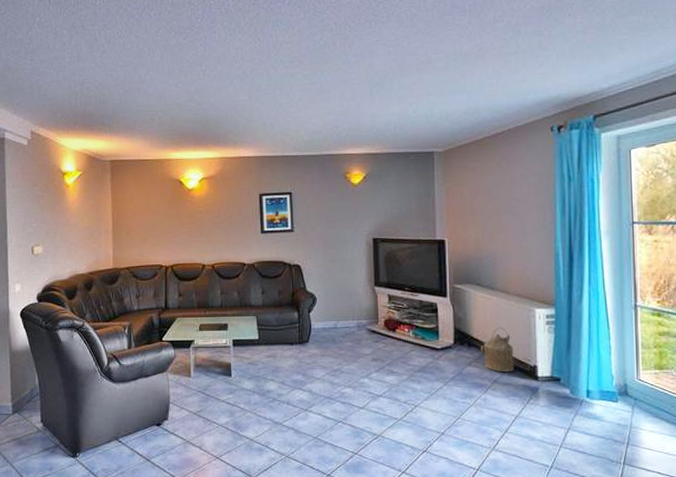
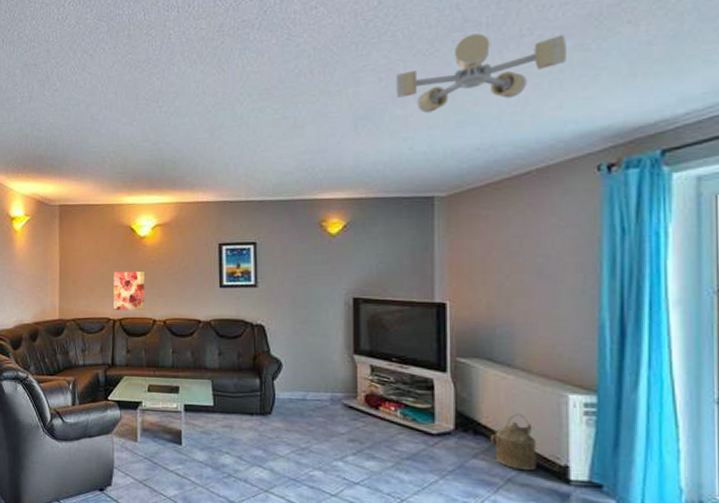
wall art: none [164,221,195,257] -> present [113,272,145,310]
ceiling light: none [402,18,527,83] -> present [396,33,566,114]

